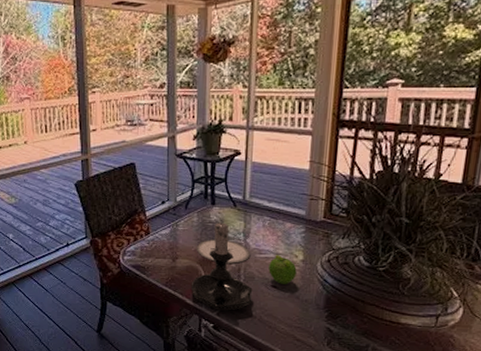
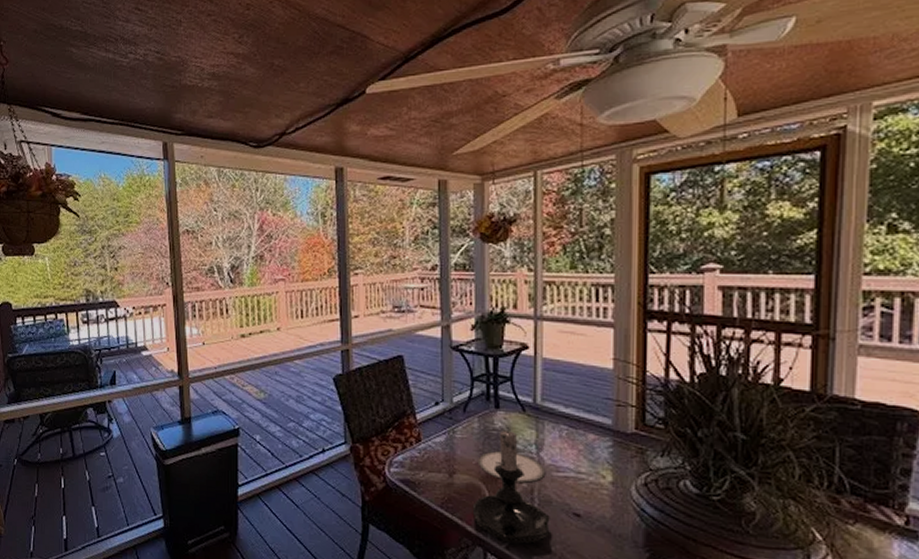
fruit: present [268,255,297,284] -> none [569,474,605,513]

